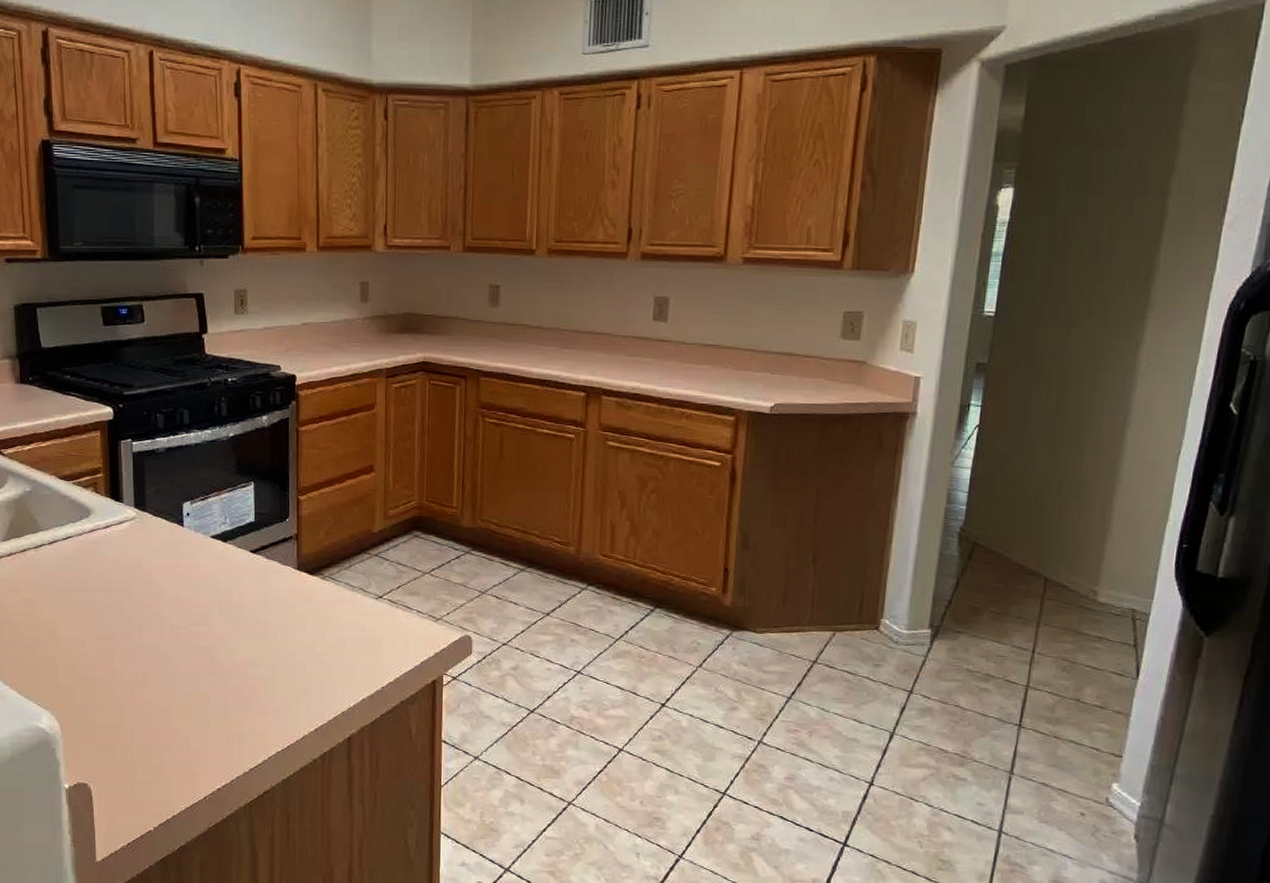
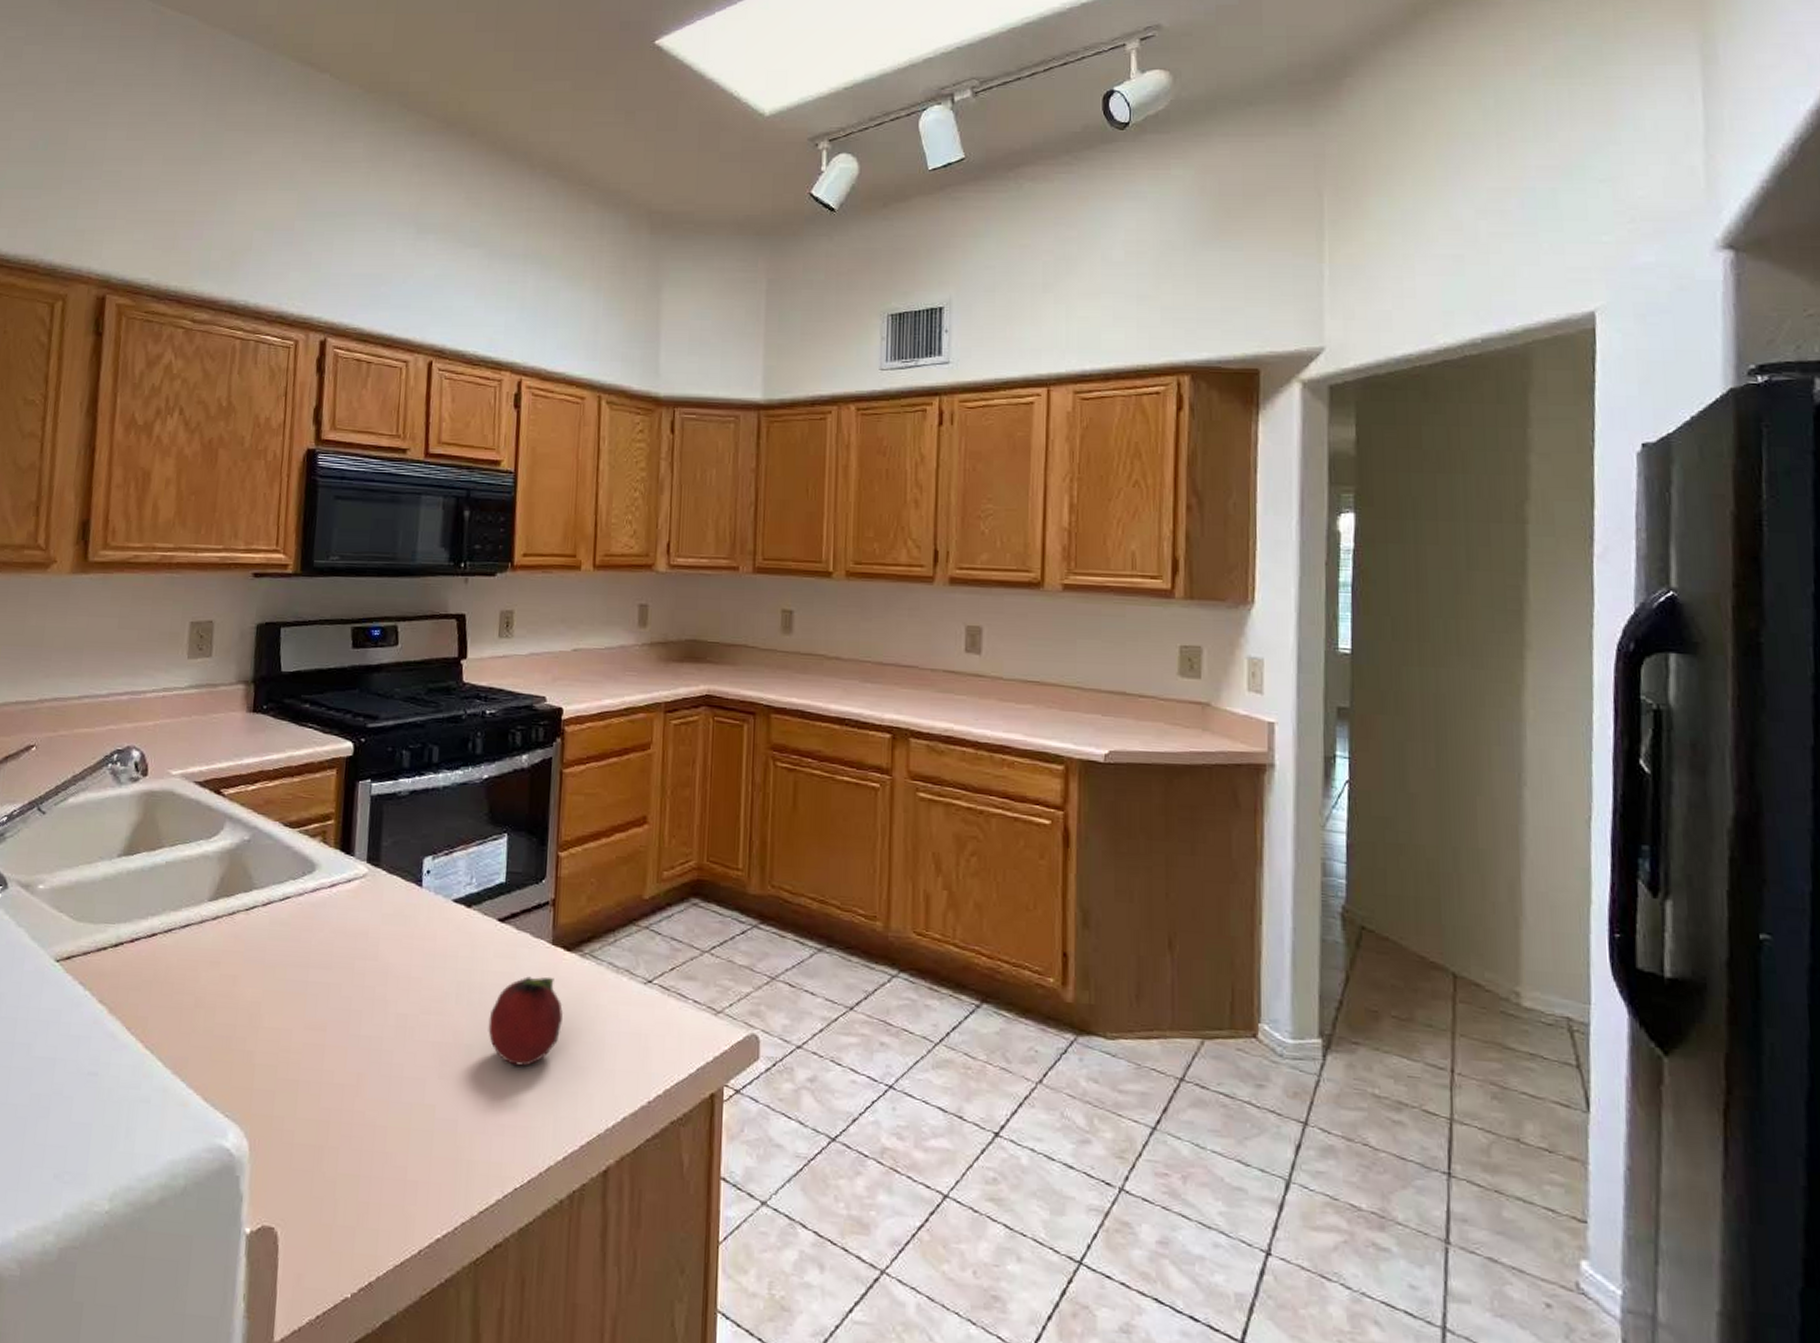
fruit: none [248,595,310,663] -> present [488,976,564,1066]

